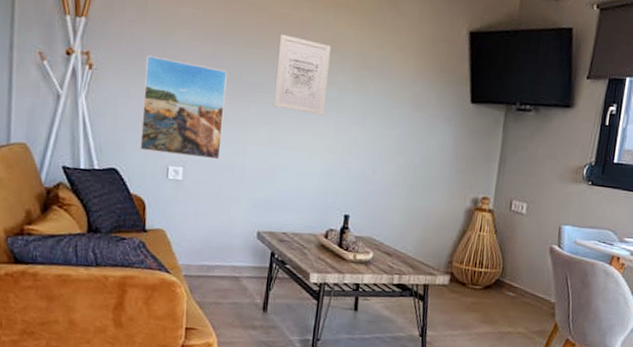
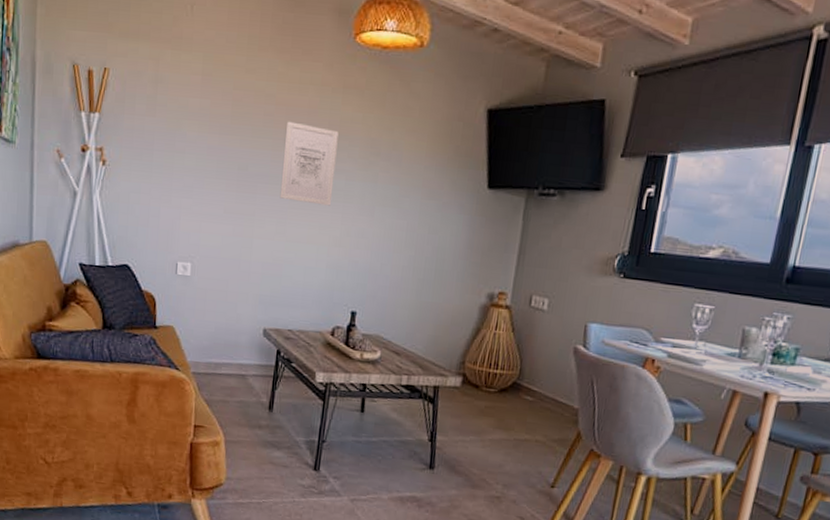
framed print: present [140,55,227,160] -> none [150,149,234,255]

